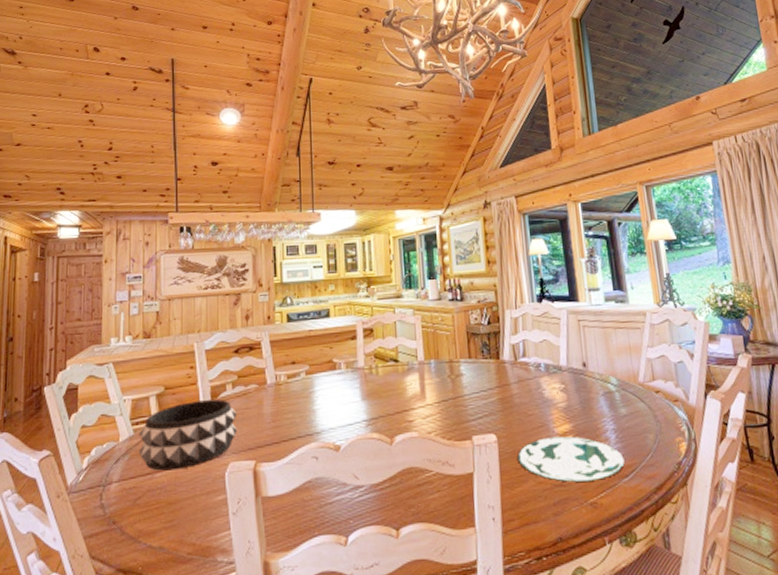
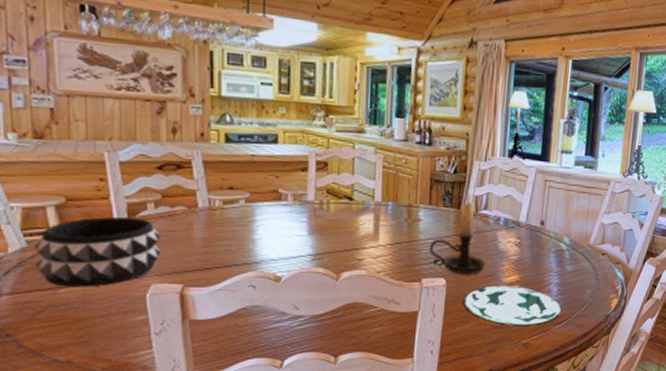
candle holder: none [475,340,534,428] -> present [428,191,486,274]

